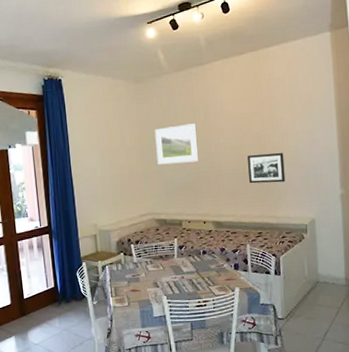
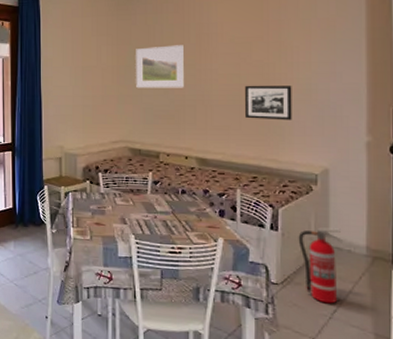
fire extinguisher: none [296,266,328,328] -> present [298,227,342,304]

